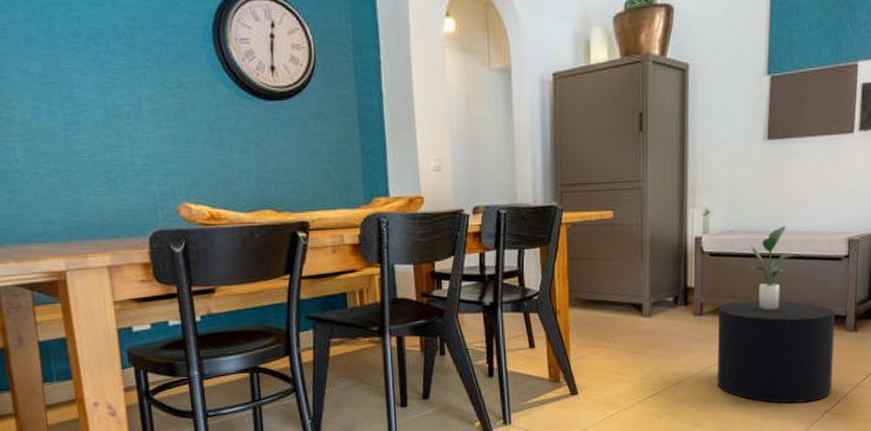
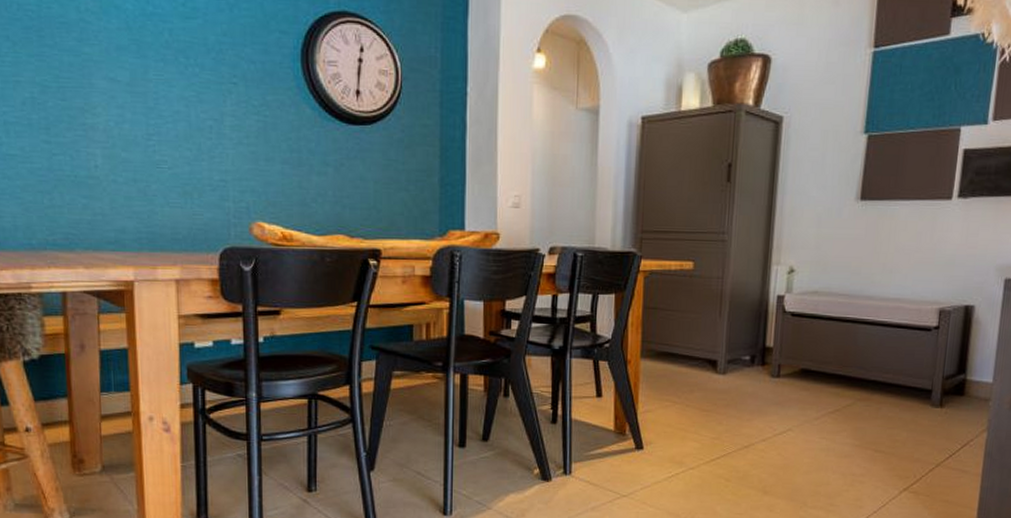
stool: present [717,300,835,404] -> none [790,365,920,478]
potted plant: present [748,225,794,311] -> none [832,290,881,378]

